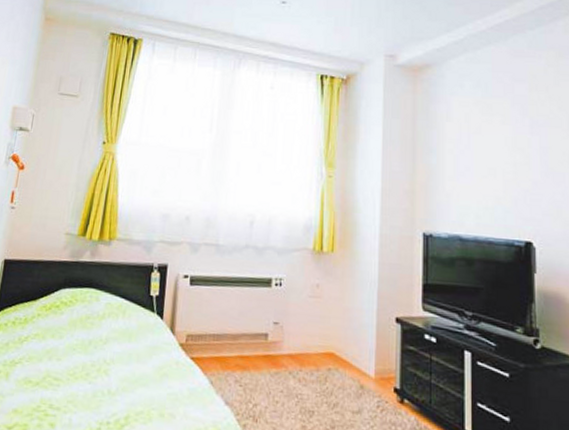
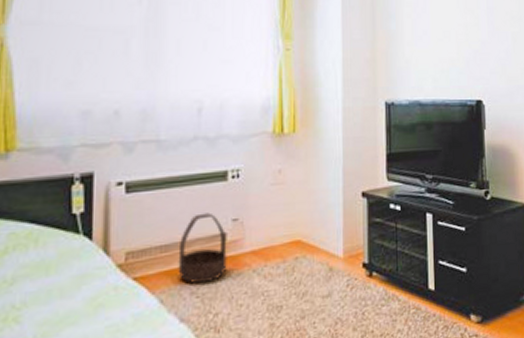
basket: none [226,312,268,375] -> present [178,212,227,284]

